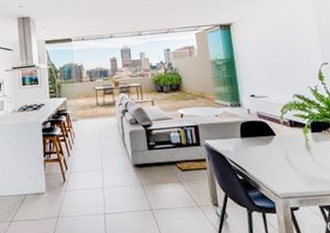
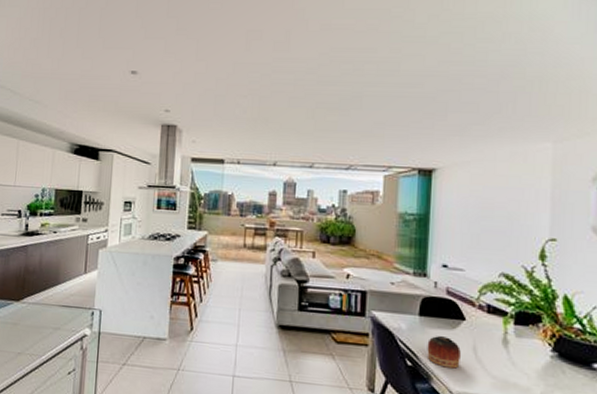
bowl: none [251,151,279,176] -> present [427,336,461,369]

